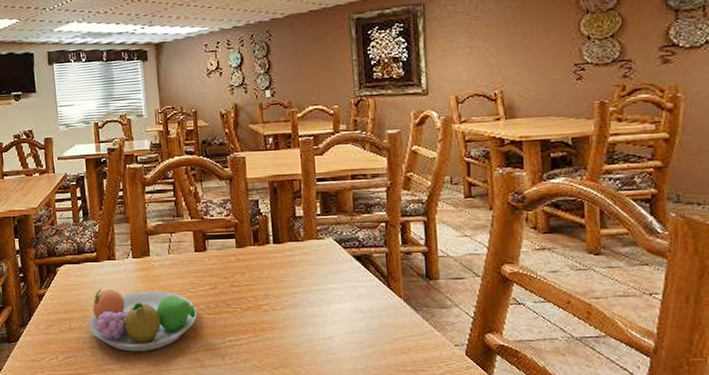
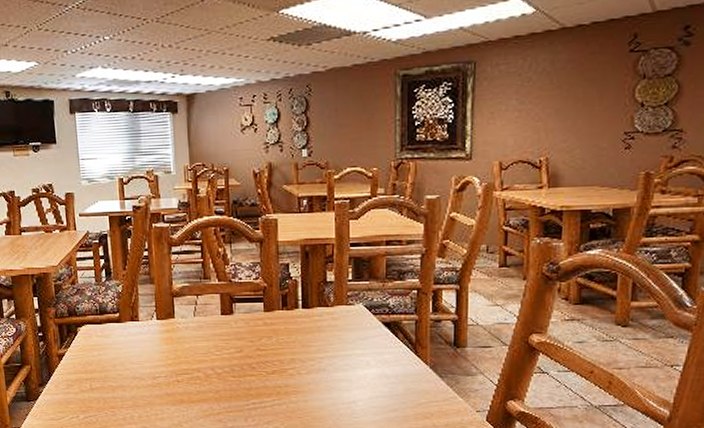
fruit bowl: present [89,289,197,352] -> none [110,350,221,412]

